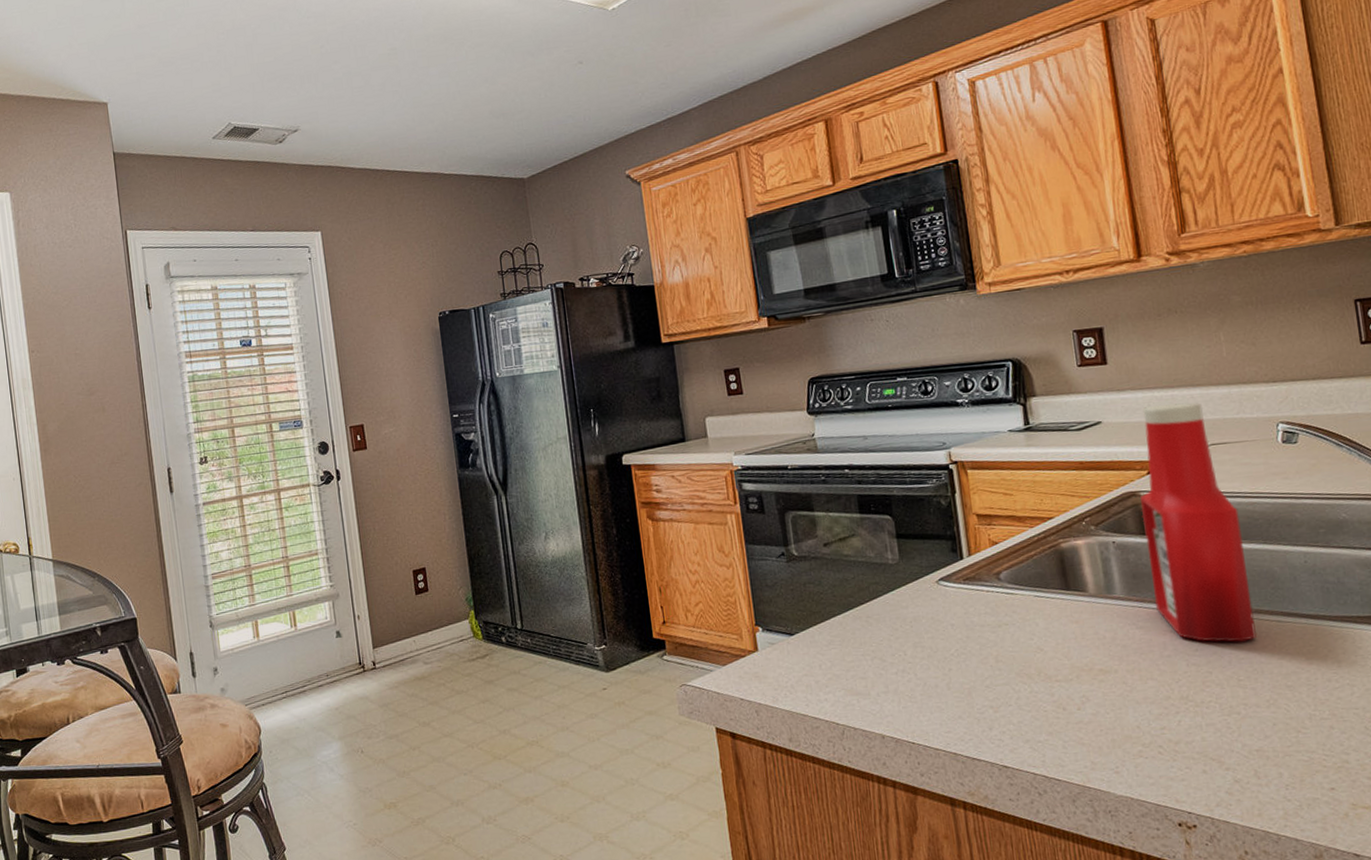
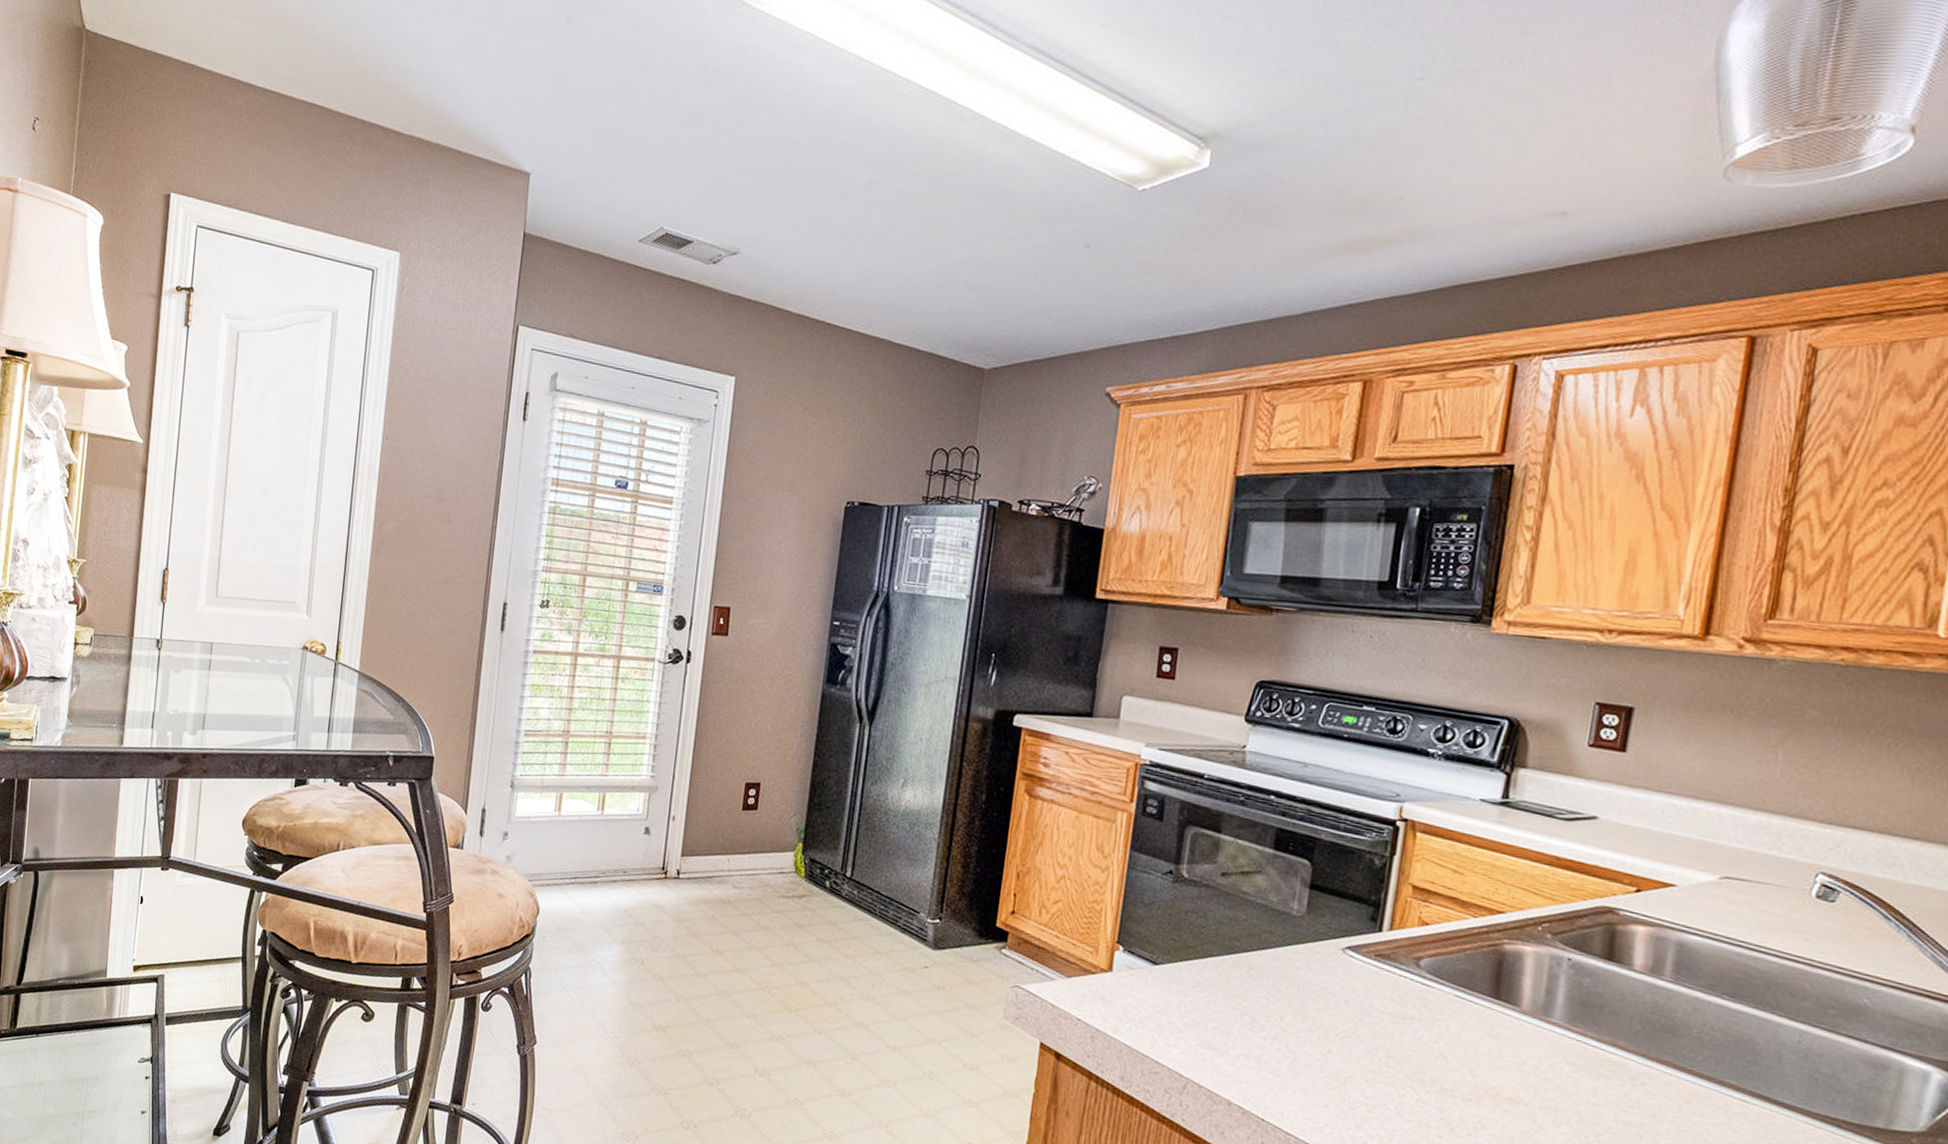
ketchup bottle: present [1140,403,1258,642] -> none [1597,813,1735,1113]

